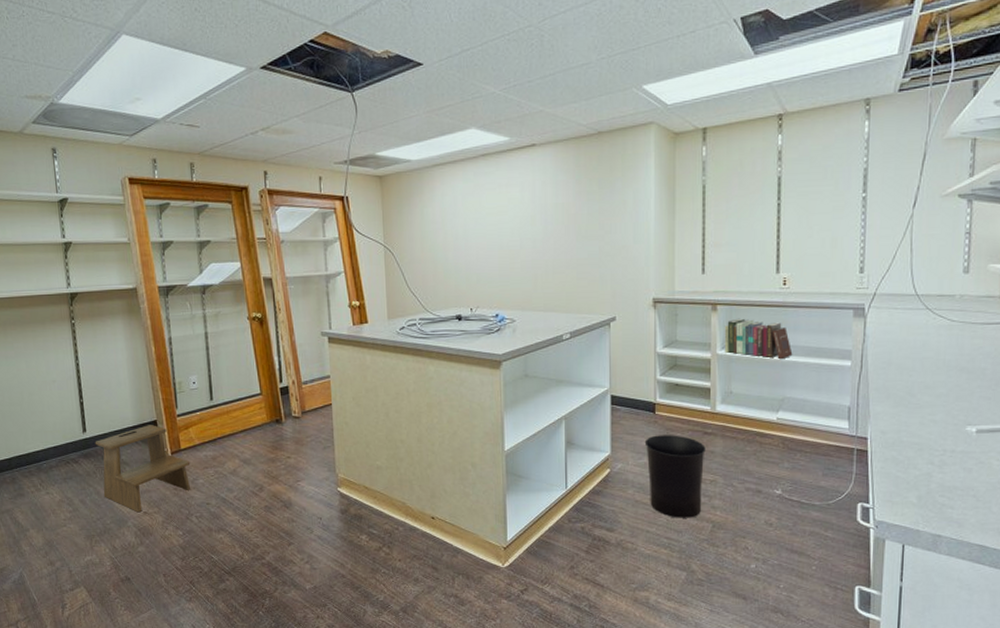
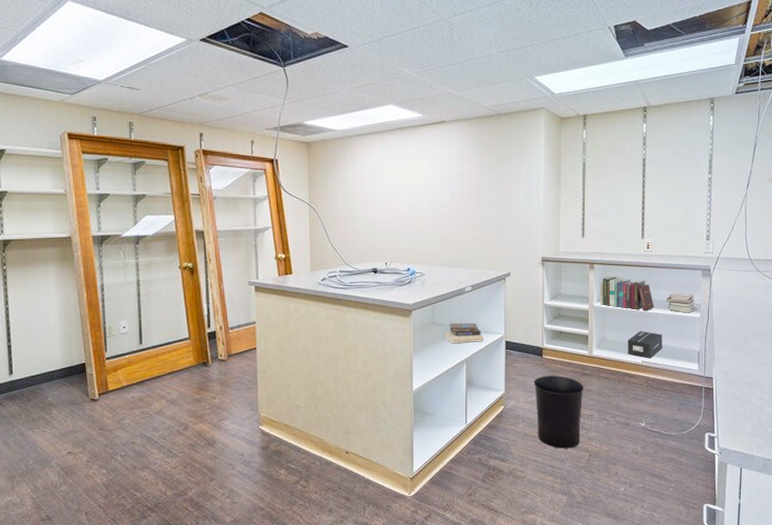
step stool: present [95,425,191,513] -> none [21,367,118,453]
books: none [539,374,585,399] -> present [444,322,483,344]
box: none [758,383,803,415] -> present [627,331,663,359]
books: none [807,335,848,361] -> present [666,291,698,313]

